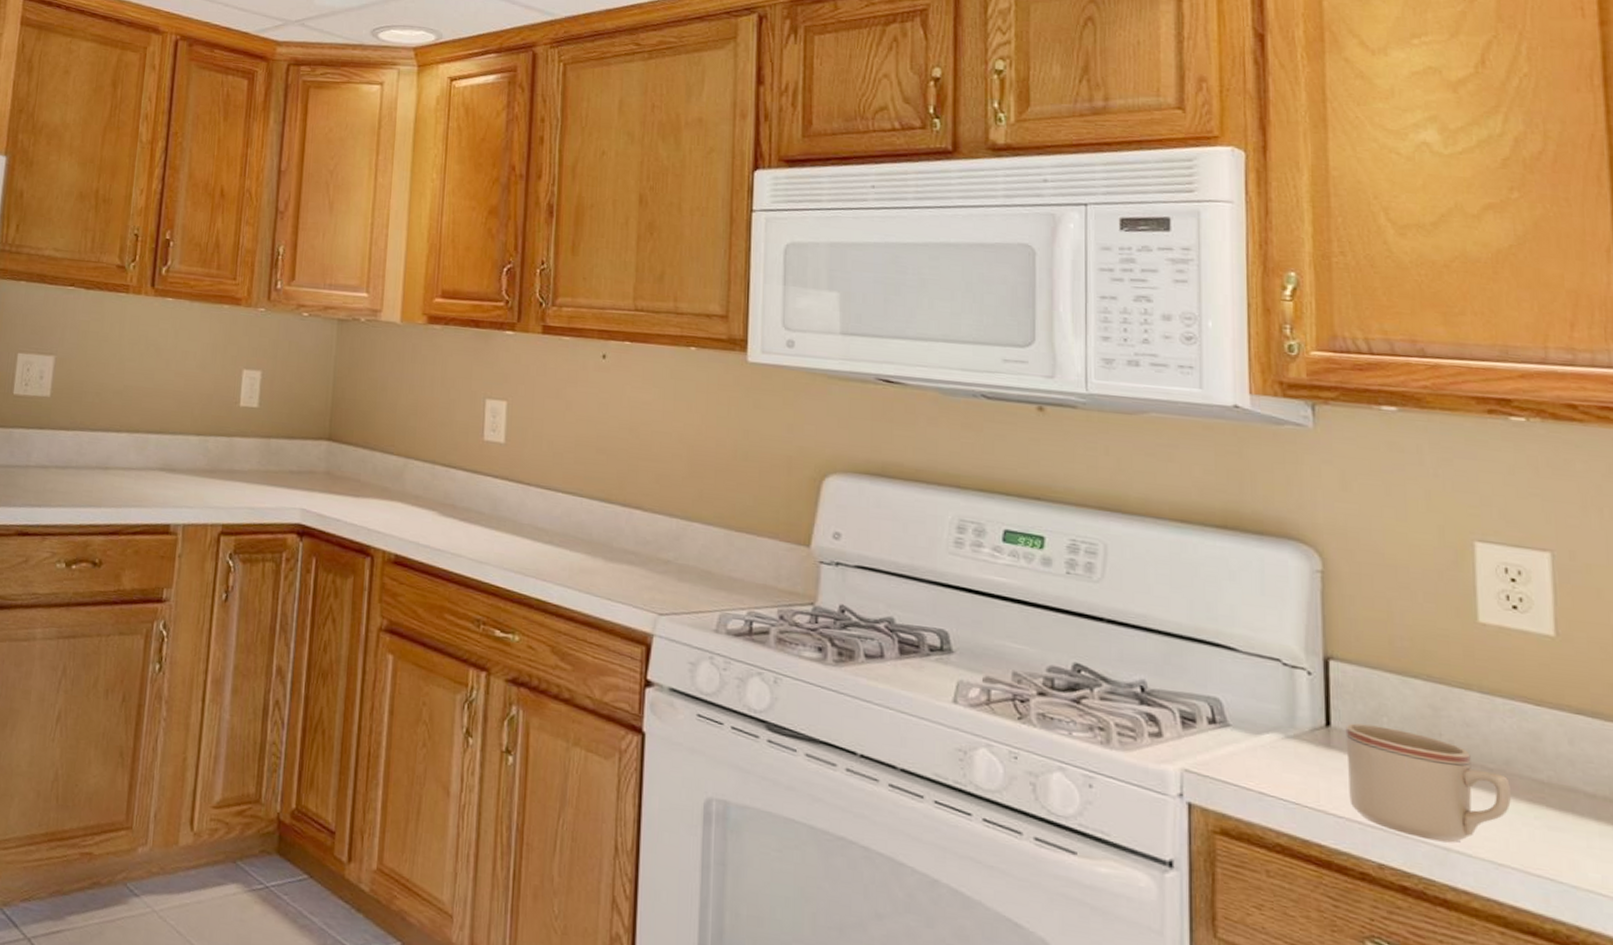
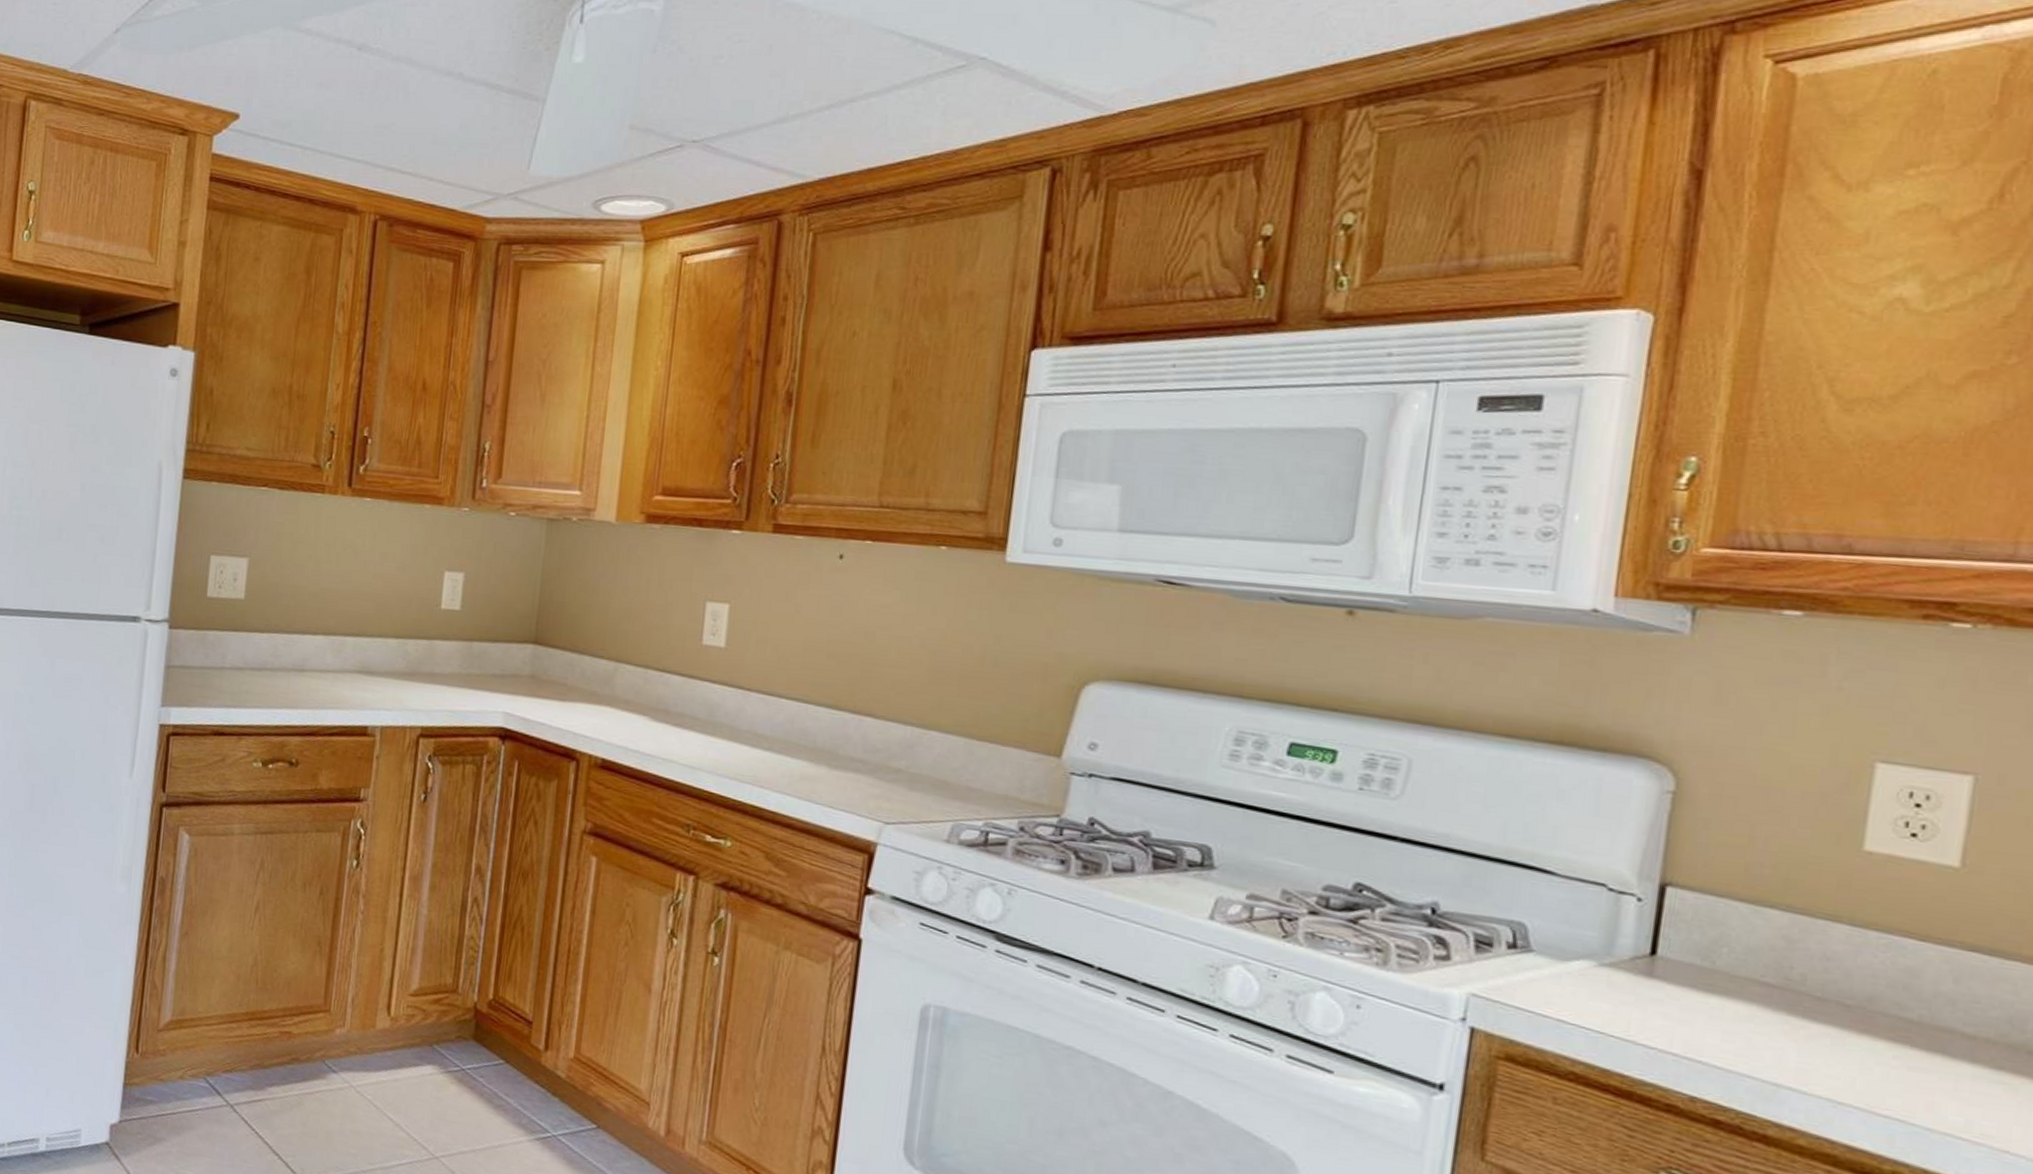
mug: present [1345,723,1511,844] -> none [1666,953,1869,1080]

